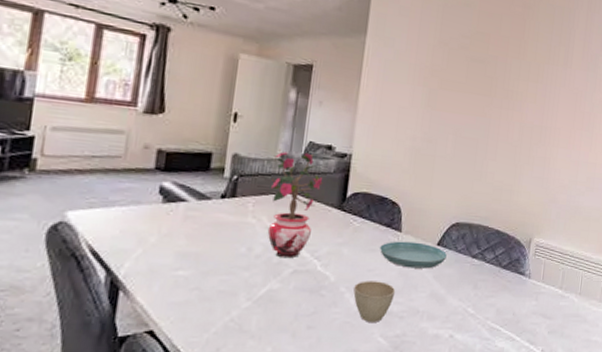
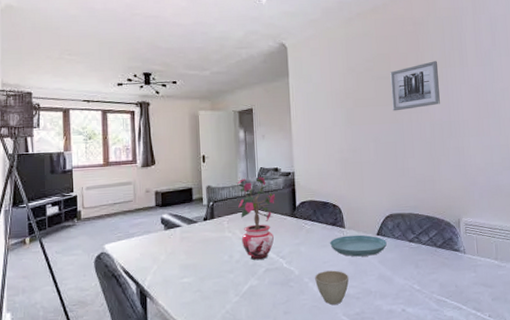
wall art: none [482,53,541,105] -> present [390,61,440,111]

